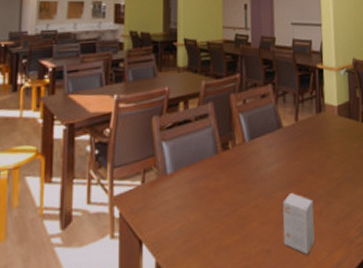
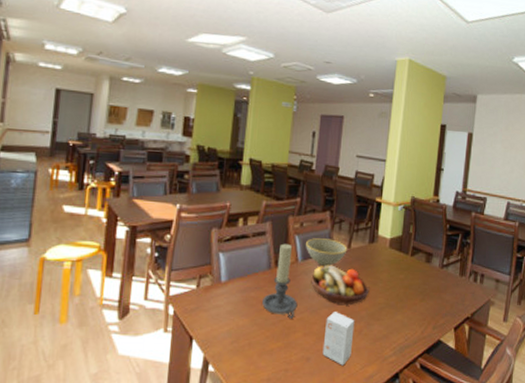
candle holder: none [213,123,250,207] -> present [262,243,298,319]
bowl: none [251,113,295,144] -> present [306,238,348,266]
fruit bowl: none [261,141,324,184] -> present [311,265,370,304]

